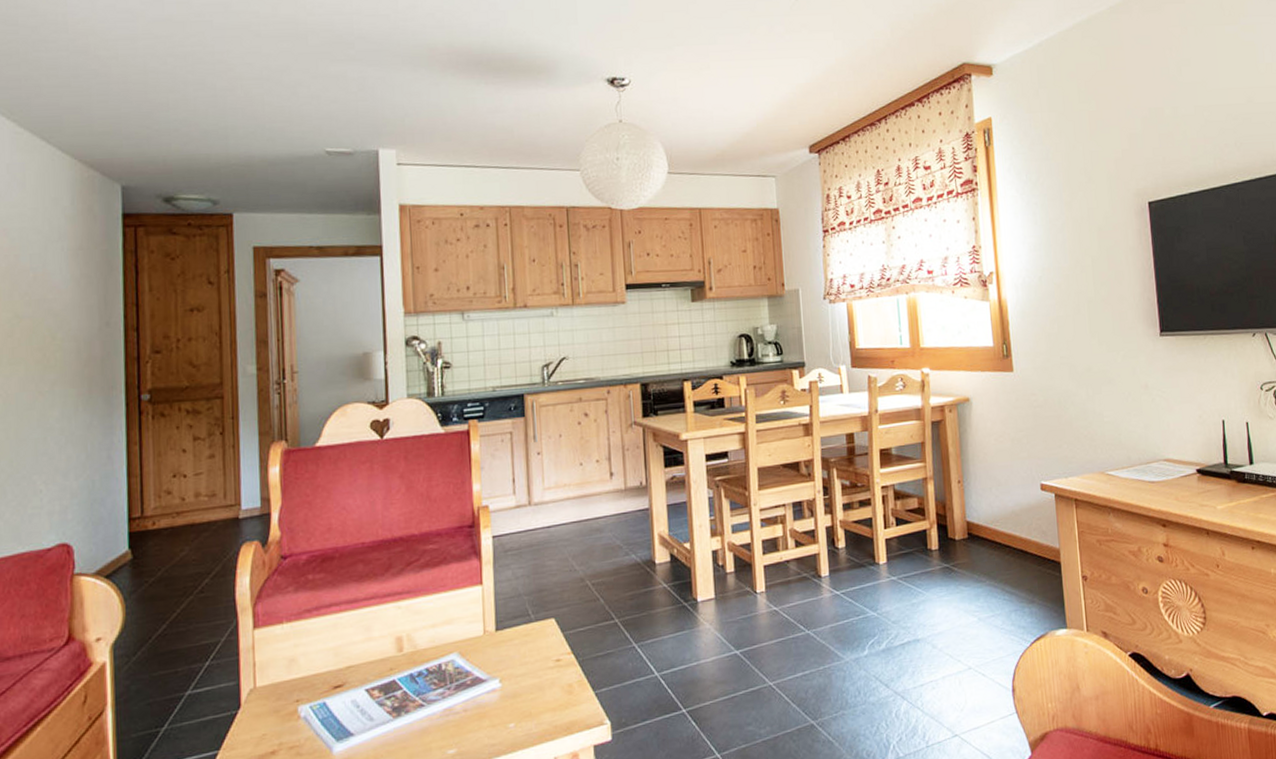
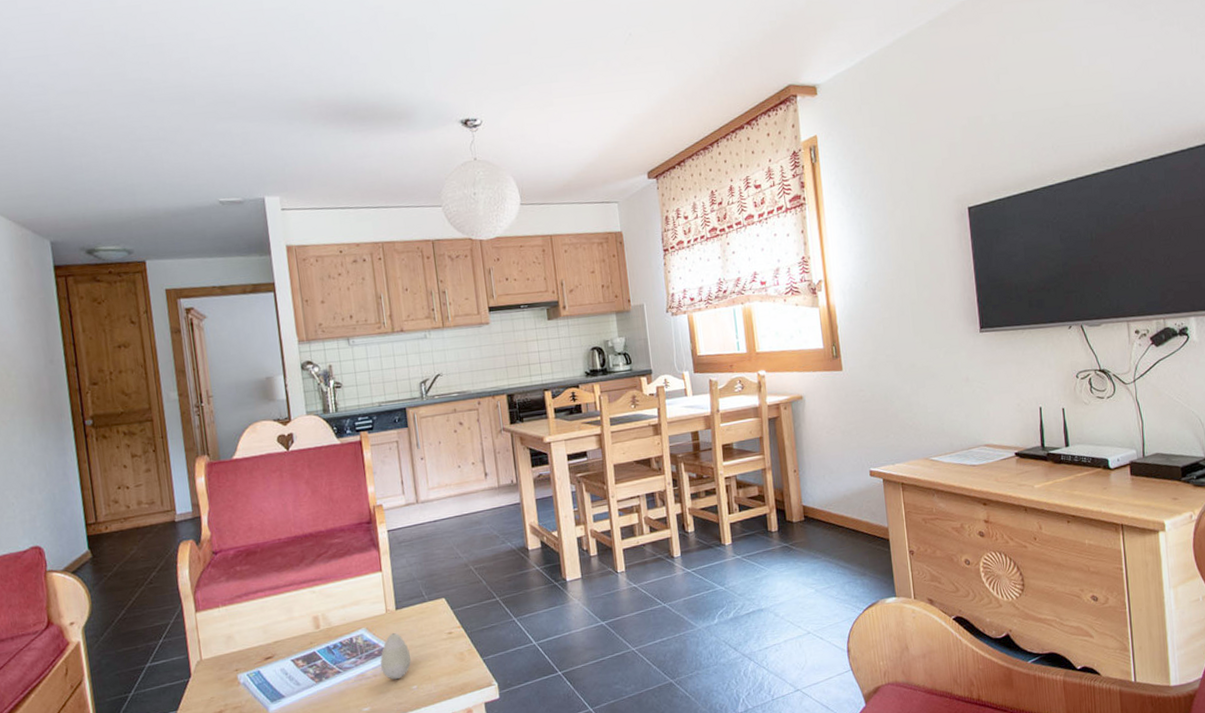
decorative egg: none [473,658,510,716] -> present [380,632,411,680]

